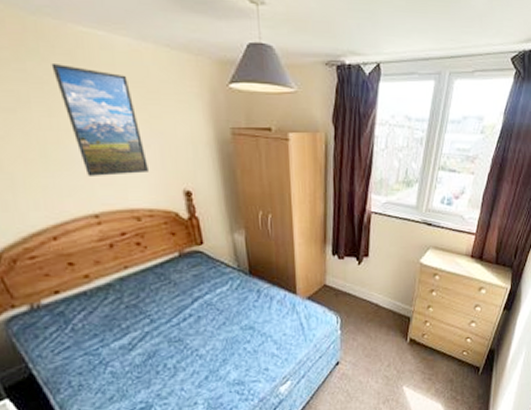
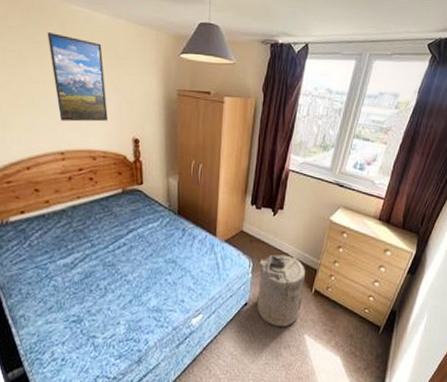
laundry hamper: none [348,305,398,382] -> present [257,254,305,326]

